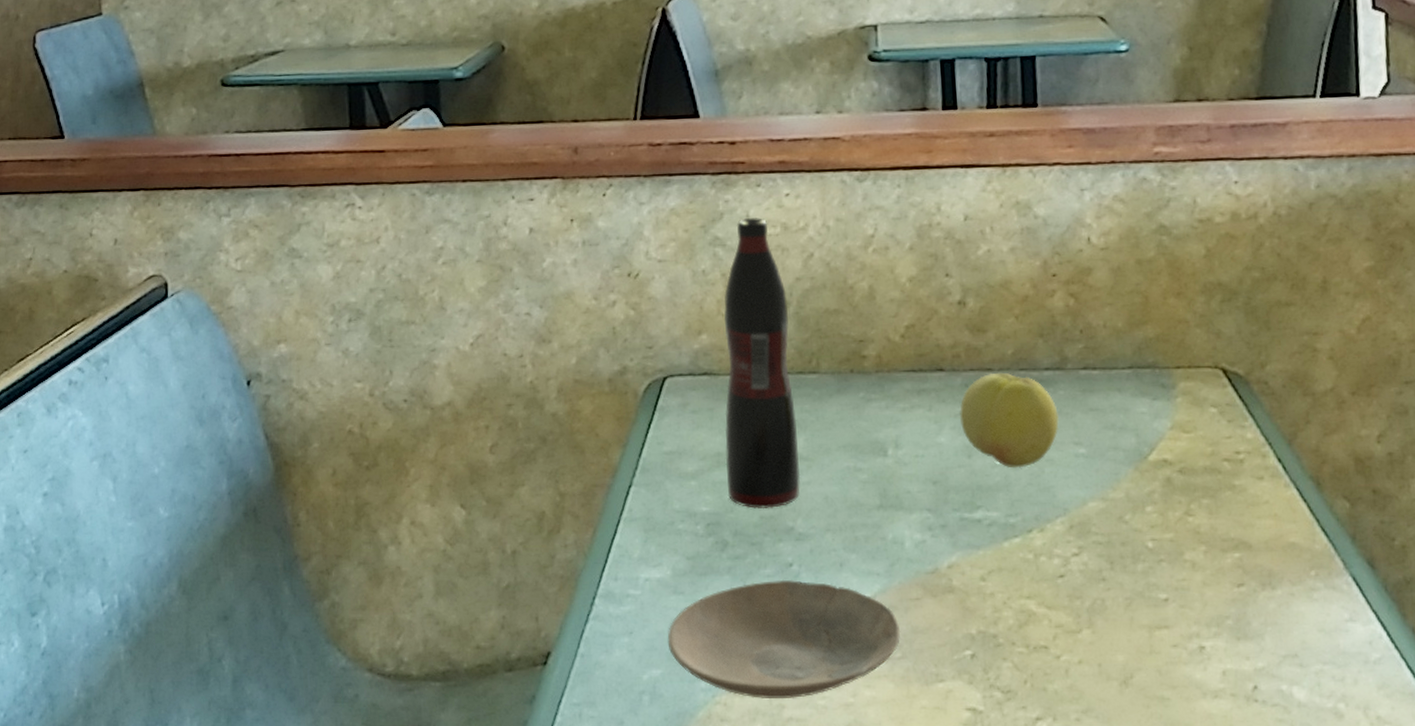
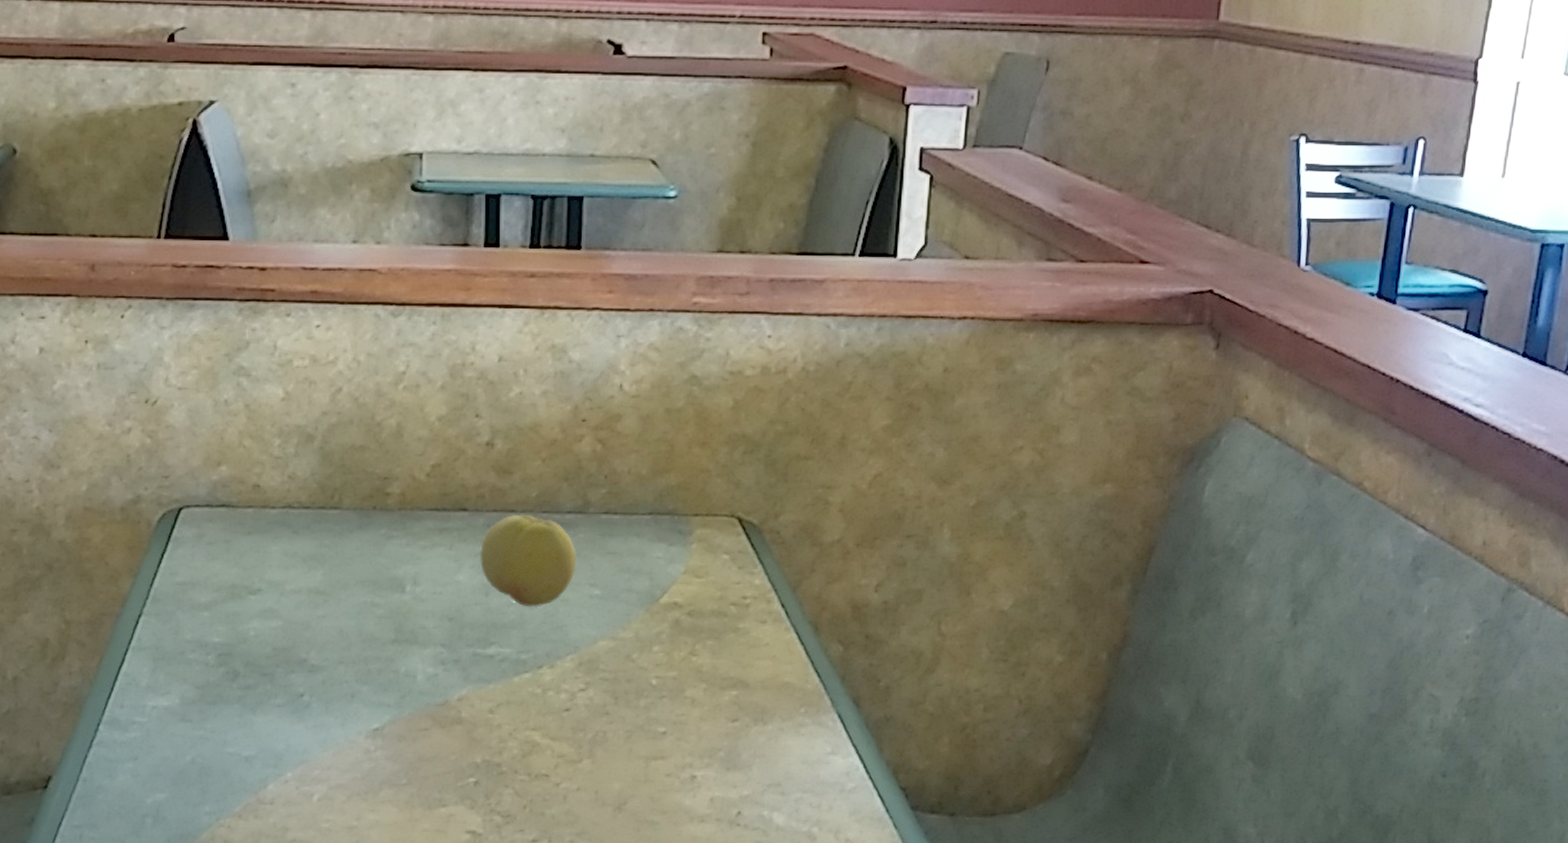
plate: present [667,579,901,698] -> none [173,709,408,821]
soda bottle: present [723,218,801,509] -> none [240,348,317,640]

